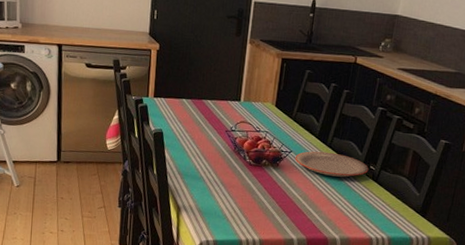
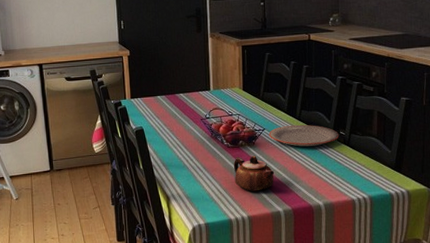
teapot: none [251,176,295,216] -> present [233,155,275,192]

